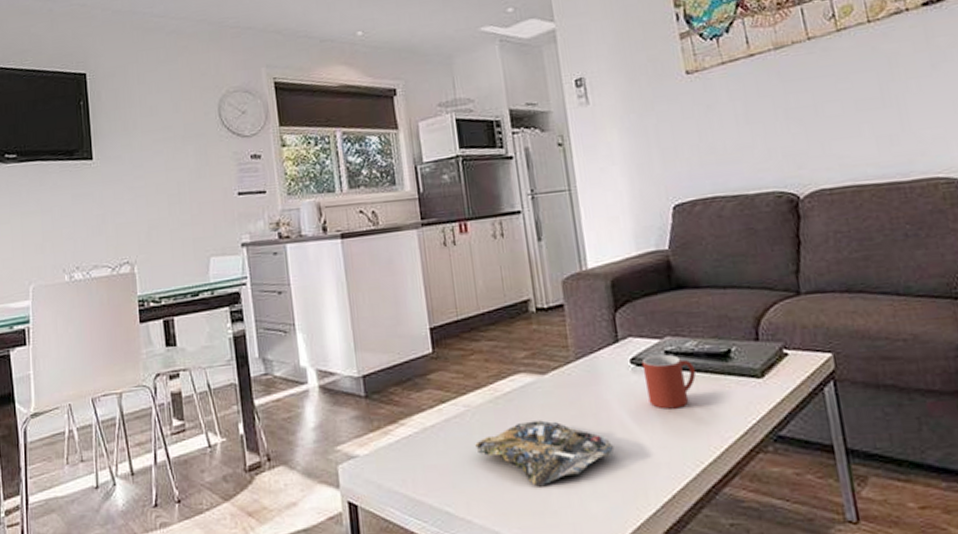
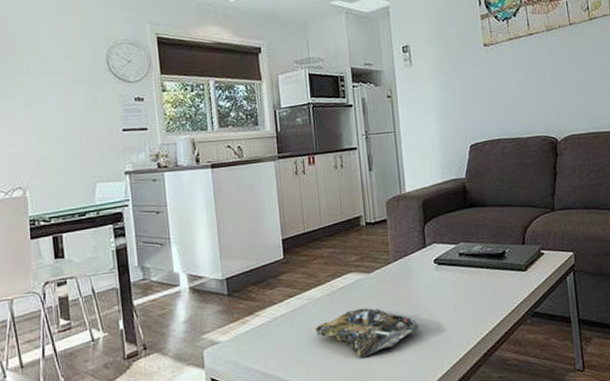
mug: present [641,354,696,409] -> none [442,255,480,296]

